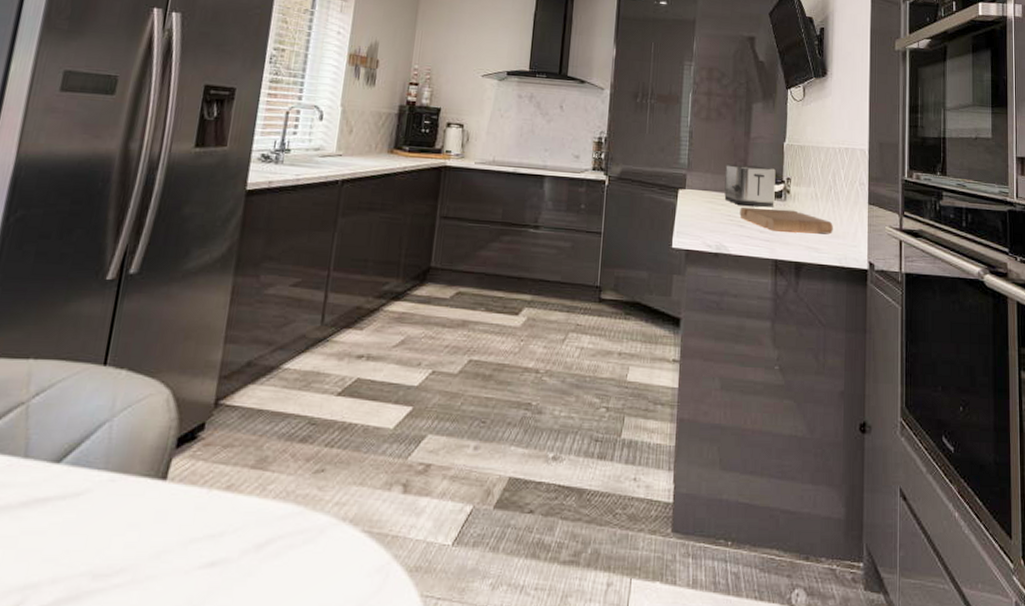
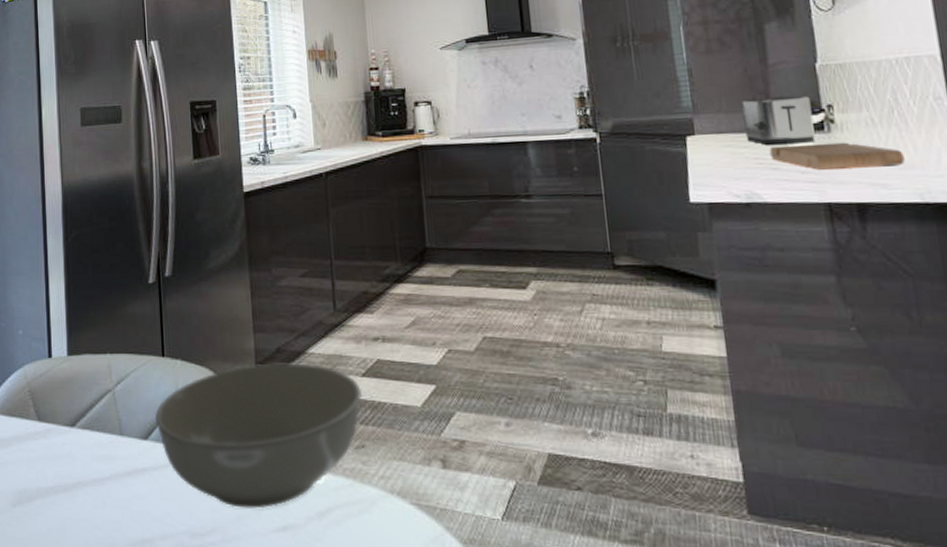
bowl: none [75,377,334,542] -> present [154,363,363,509]

